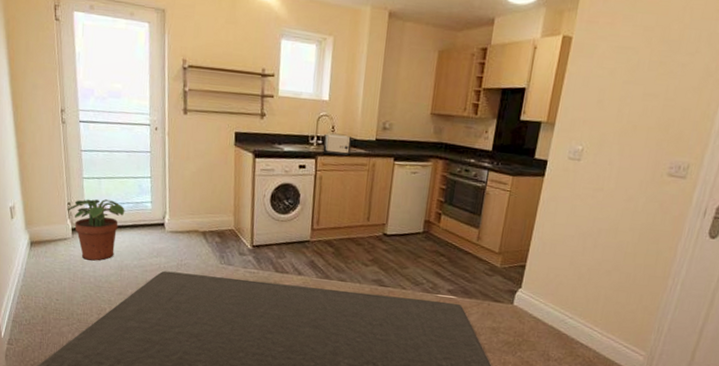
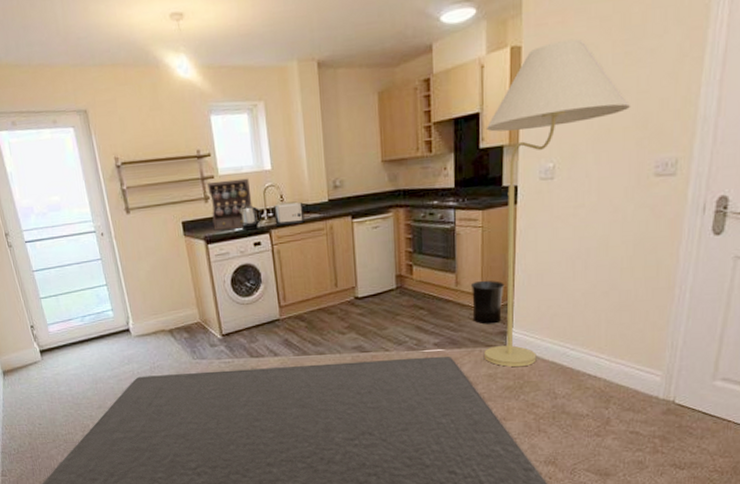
potted plant: present [67,198,125,261] -> none [31,314,88,380]
spice rack: none [264,100,306,149] -> present [208,178,252,230]
kettle: none [291,129,313,153] -> present [239,205,263,231]
waste bin: none [488,240,521,282] -> present [470,280,504,324]
floor lamp: none [491,39,658,326] -> present [484,38,631,367]

